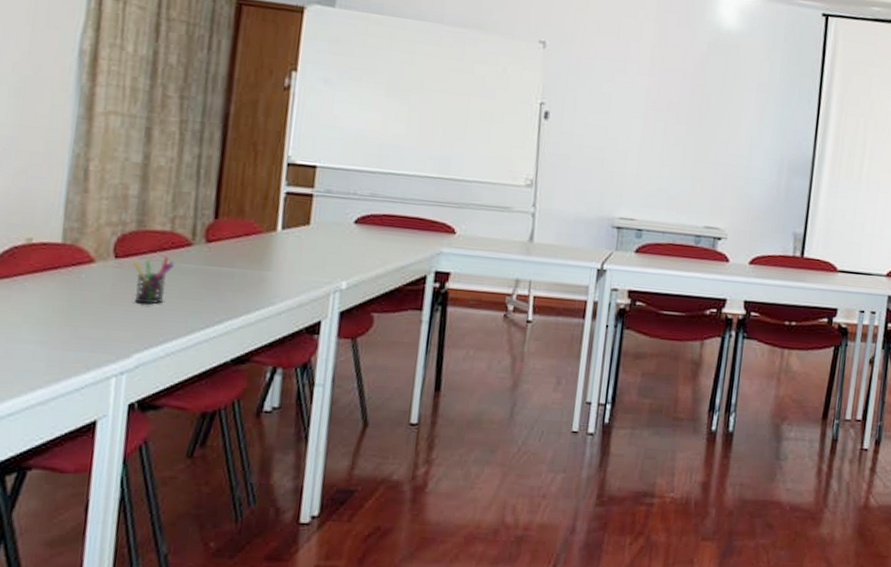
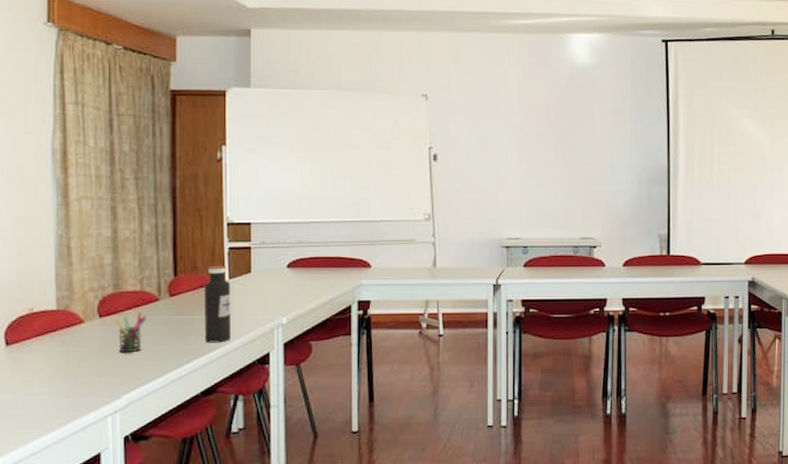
water bottle: none [243,212,283,304] -> present [204,266,231,343]

